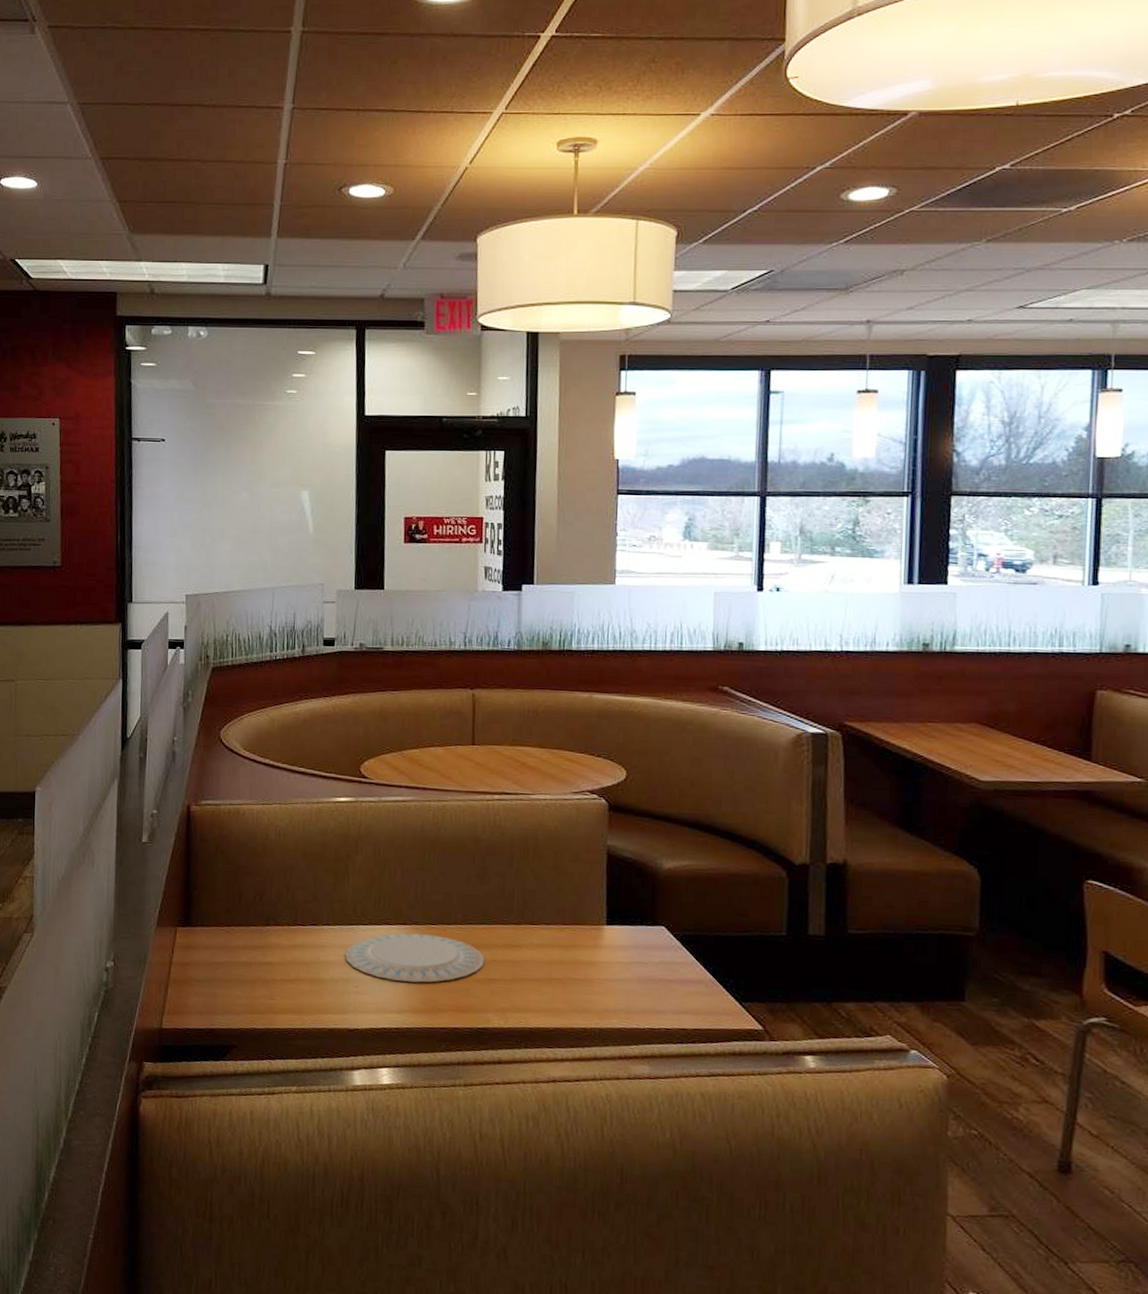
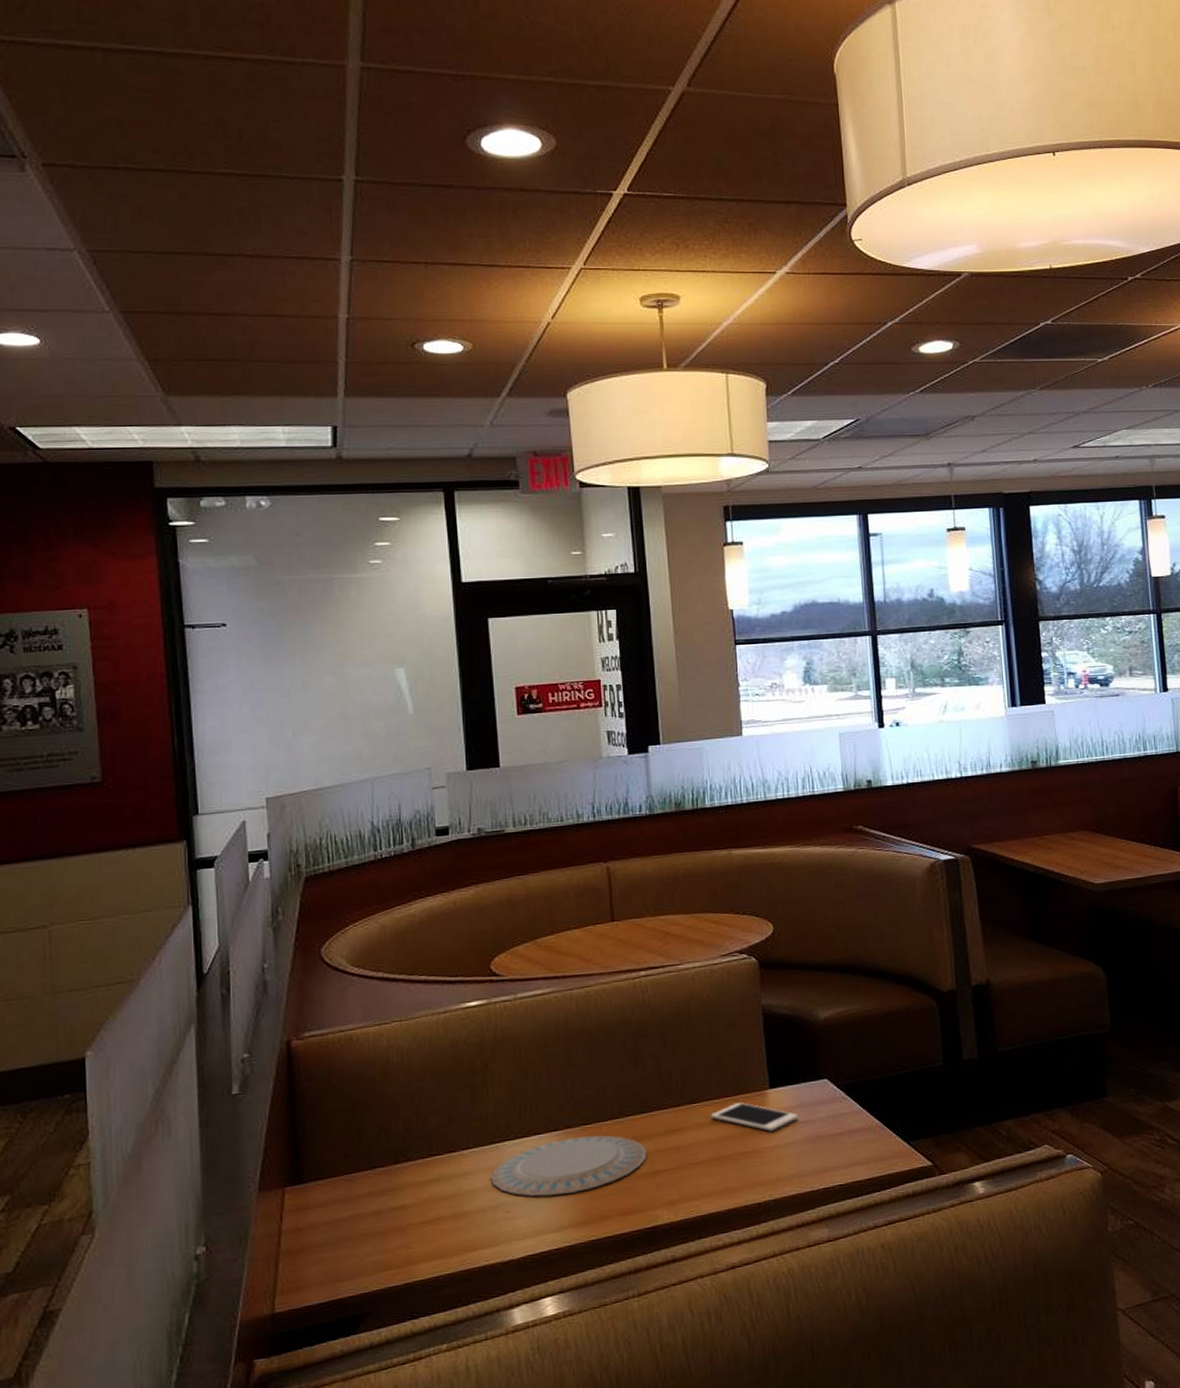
cell phone: none [546,931,633,965] -> present [710,1102,799,1131]

